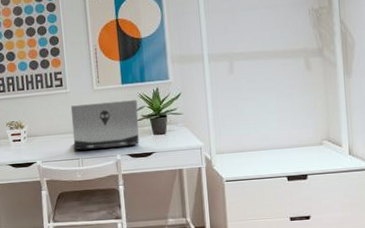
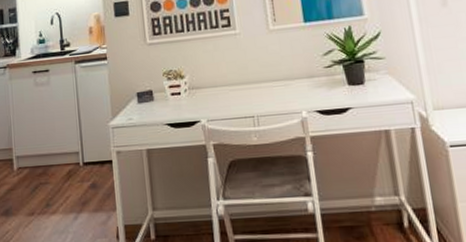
laptop computer: present [70,100,139,150] -> none [241,41,331,106]

